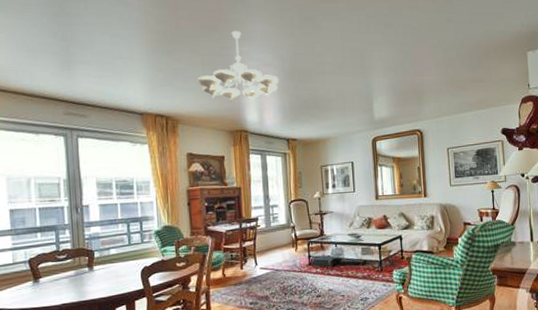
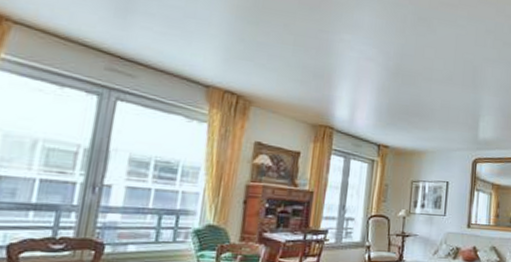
chandelier: present [198,30,279,102] -> none [284,14,380,97]

